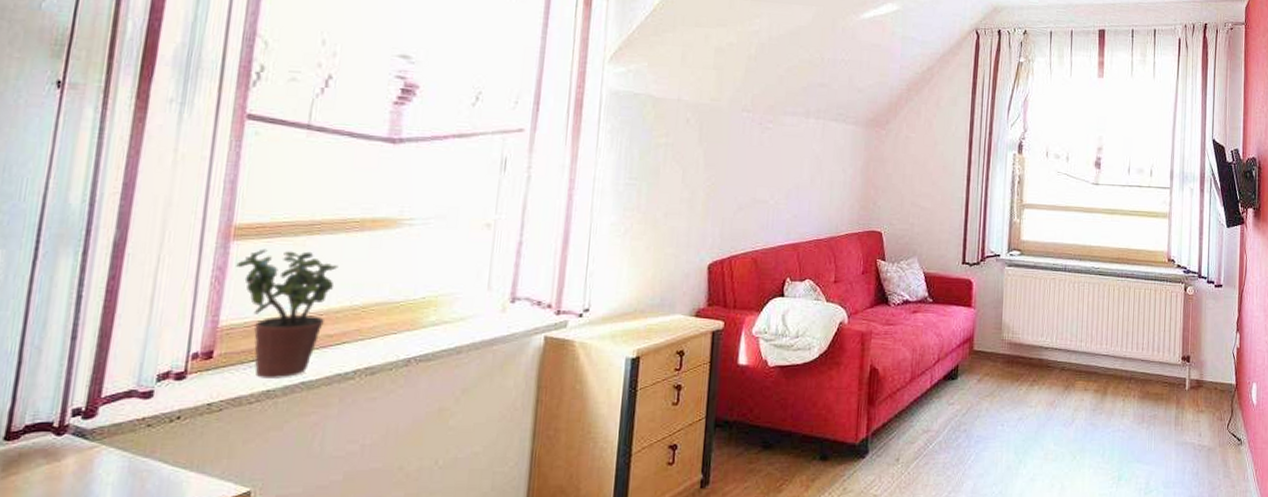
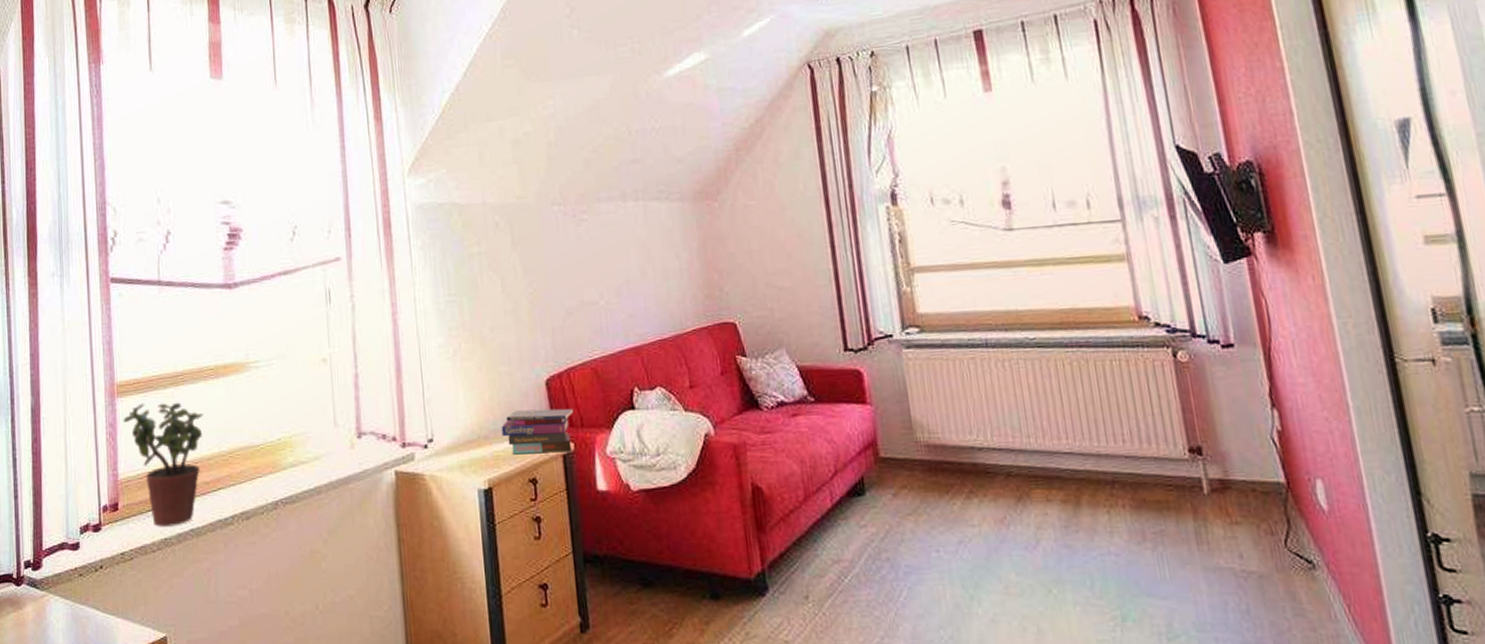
books: none [658,289,728,329] -> present [501,408,573,455]

